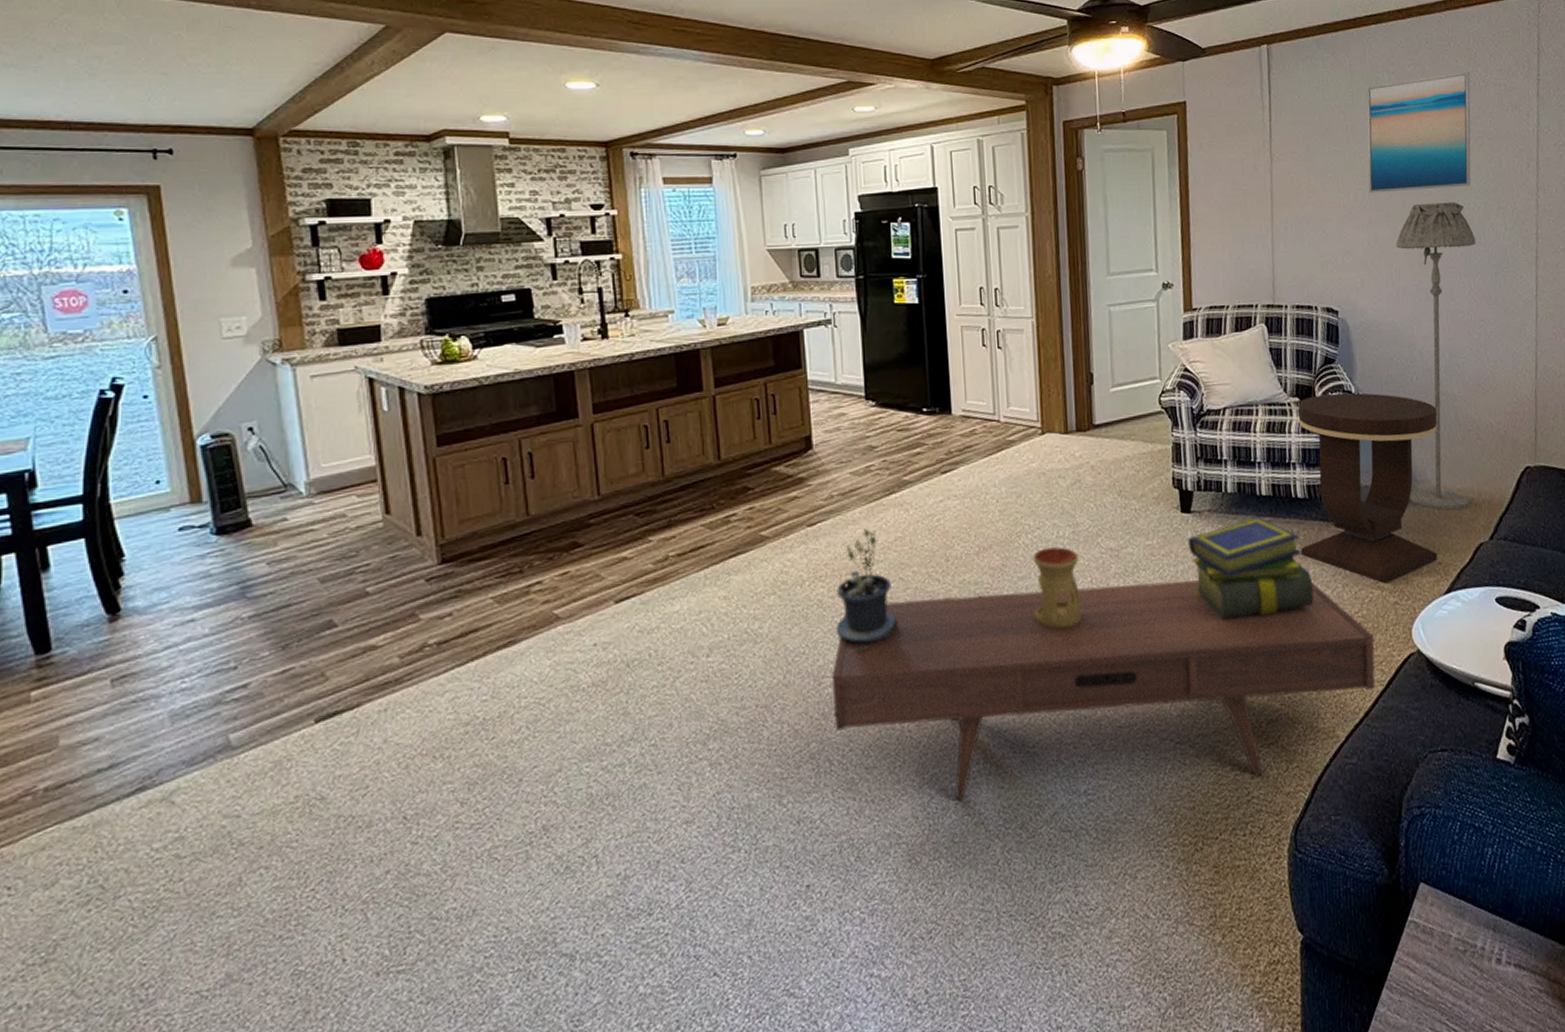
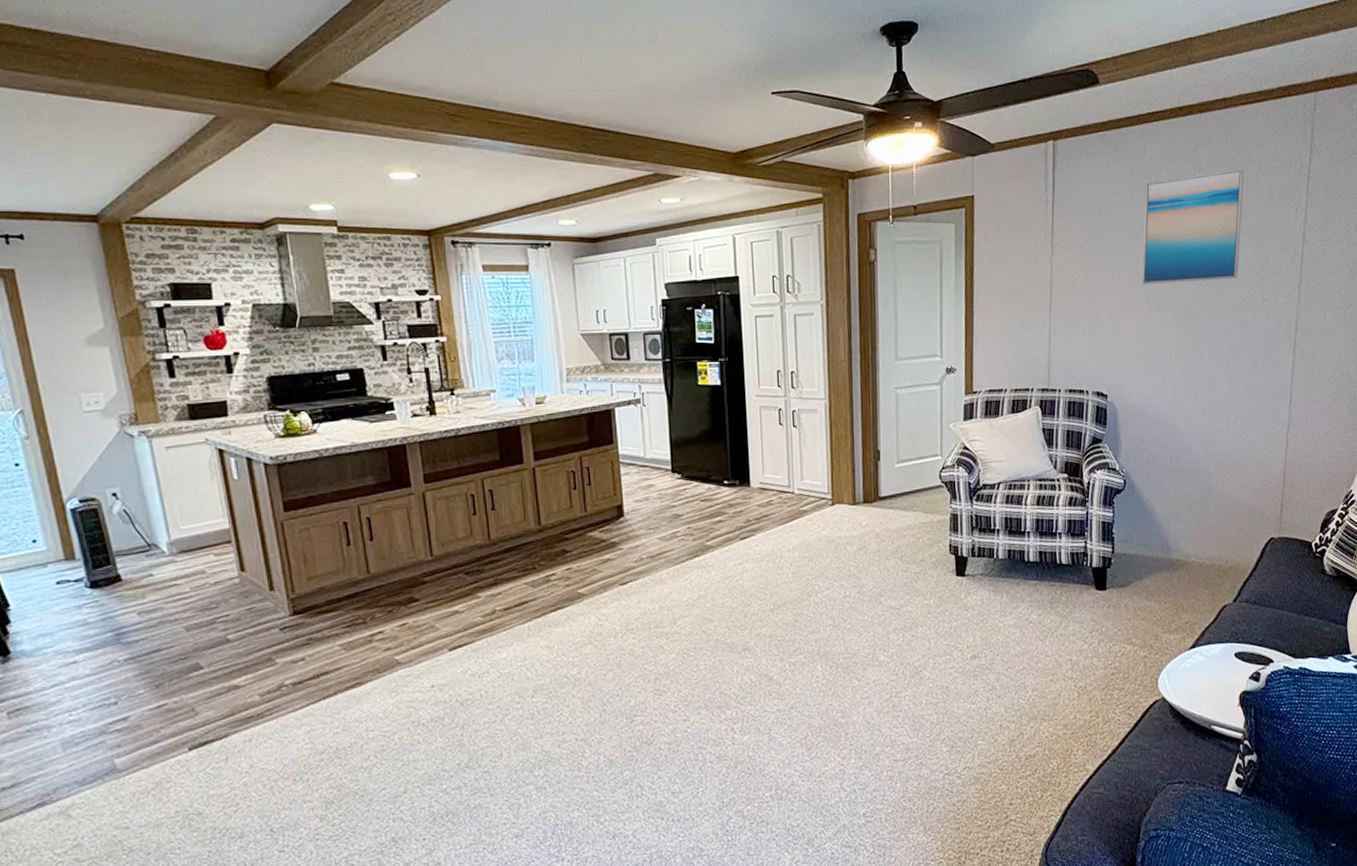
coffee table: present [831,580,1376,801] -> none [642,635,1124,821]
potted plant: present [835,528,899,654] -> none [645,588,702,696]
oil burner: present [1032,547,1082,629] -> none [822,605,865,676]
stack of books: present [1188,518,1314,620] -> none [962,581,1072,670]
side table: present [1298,393,1438,584] -> none [1063,470,1193,640]
floor lamp: present [1396,202,1476,510] -> none [1162,294,1239,576]

